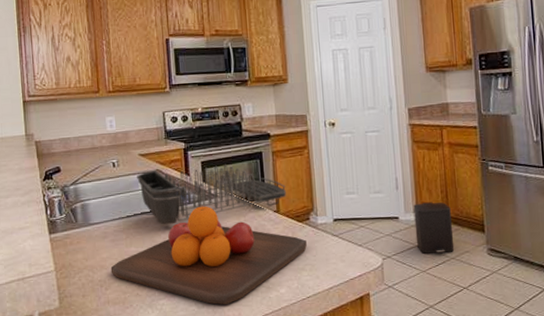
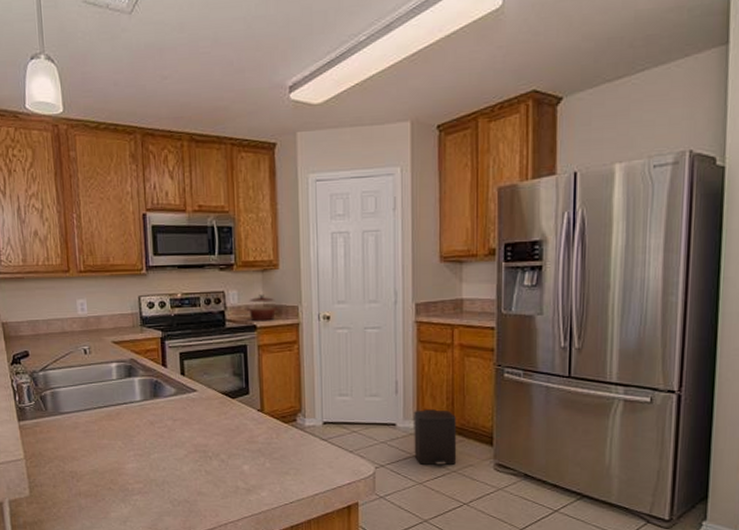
chopping board: present [110,206,307,305] -> none [82,400,292,505]
dish rack: present [136,163,286,225] -> none [109,356,272,418]
saucepan: none [259,106,290,130] -> present [244,294,280,322]

